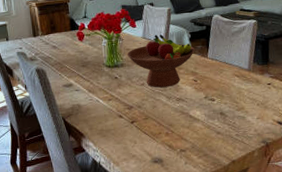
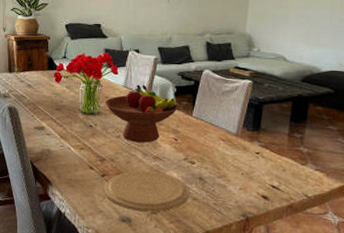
plate: none [135,112,213,151] -> present [104,170,190,212]

